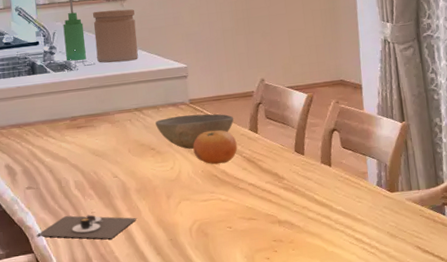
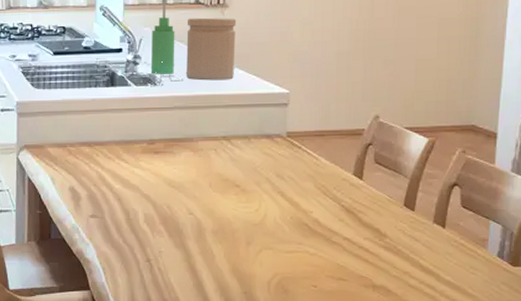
place setting: present [36,214,137,240] -> none [95,252,210,284]
bowl: present [155,114,234,149] -> none [244,150,336,190]
fruit: present [193,129,238,165] -> none [284,171,336,211]

